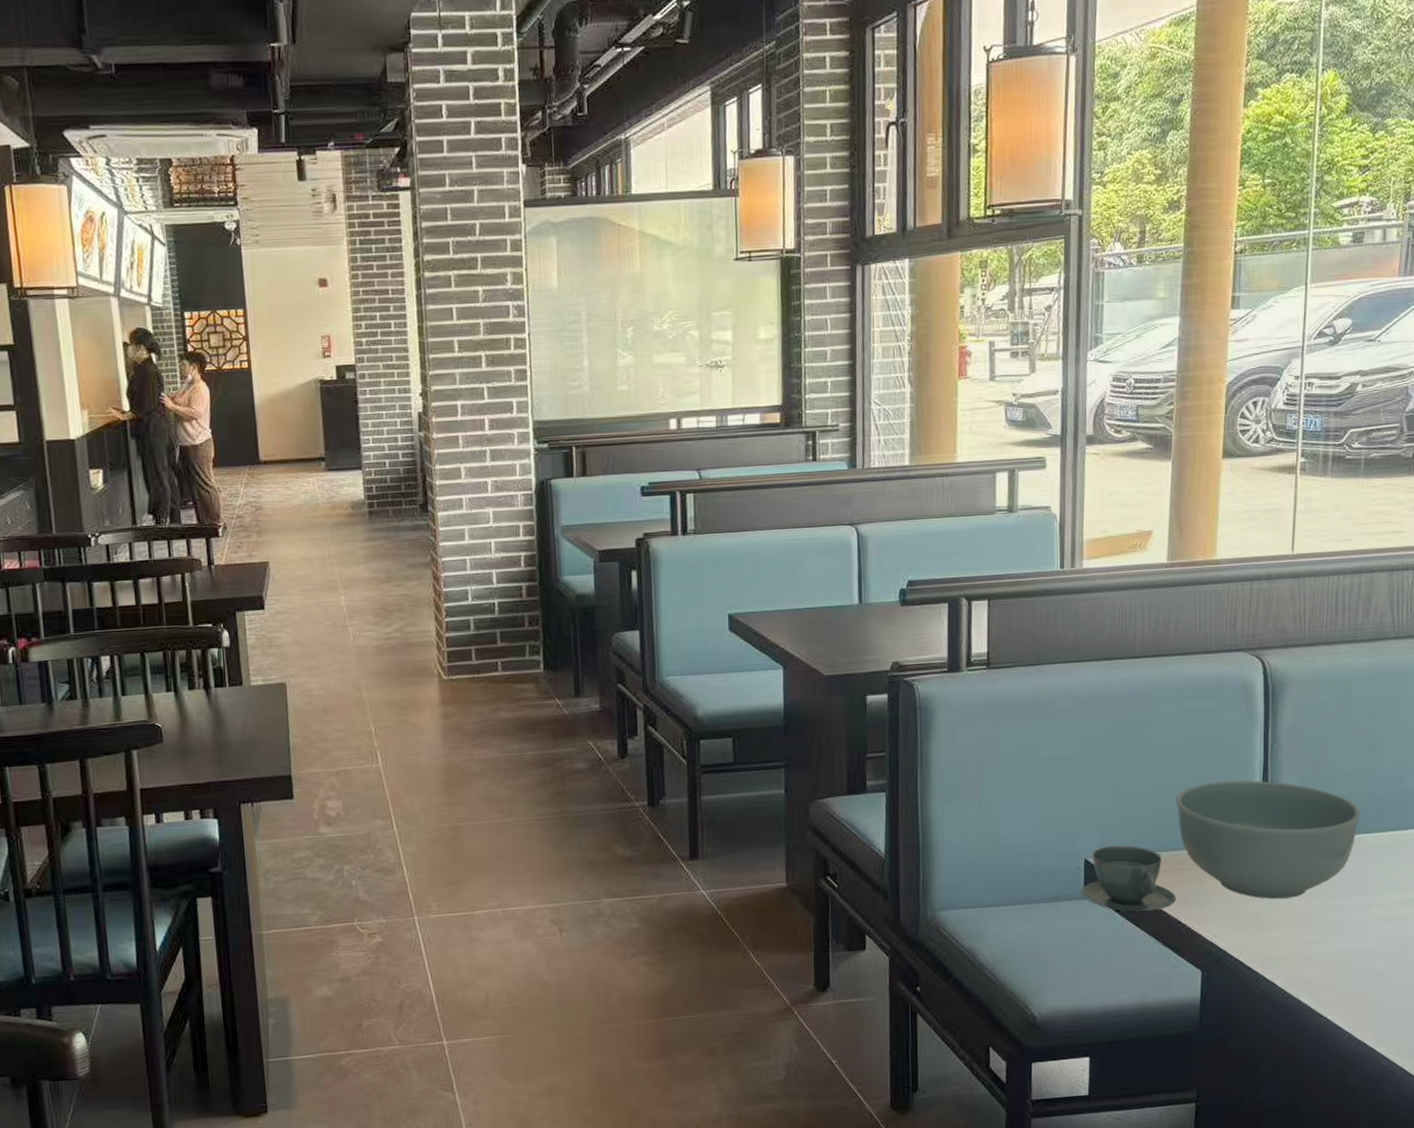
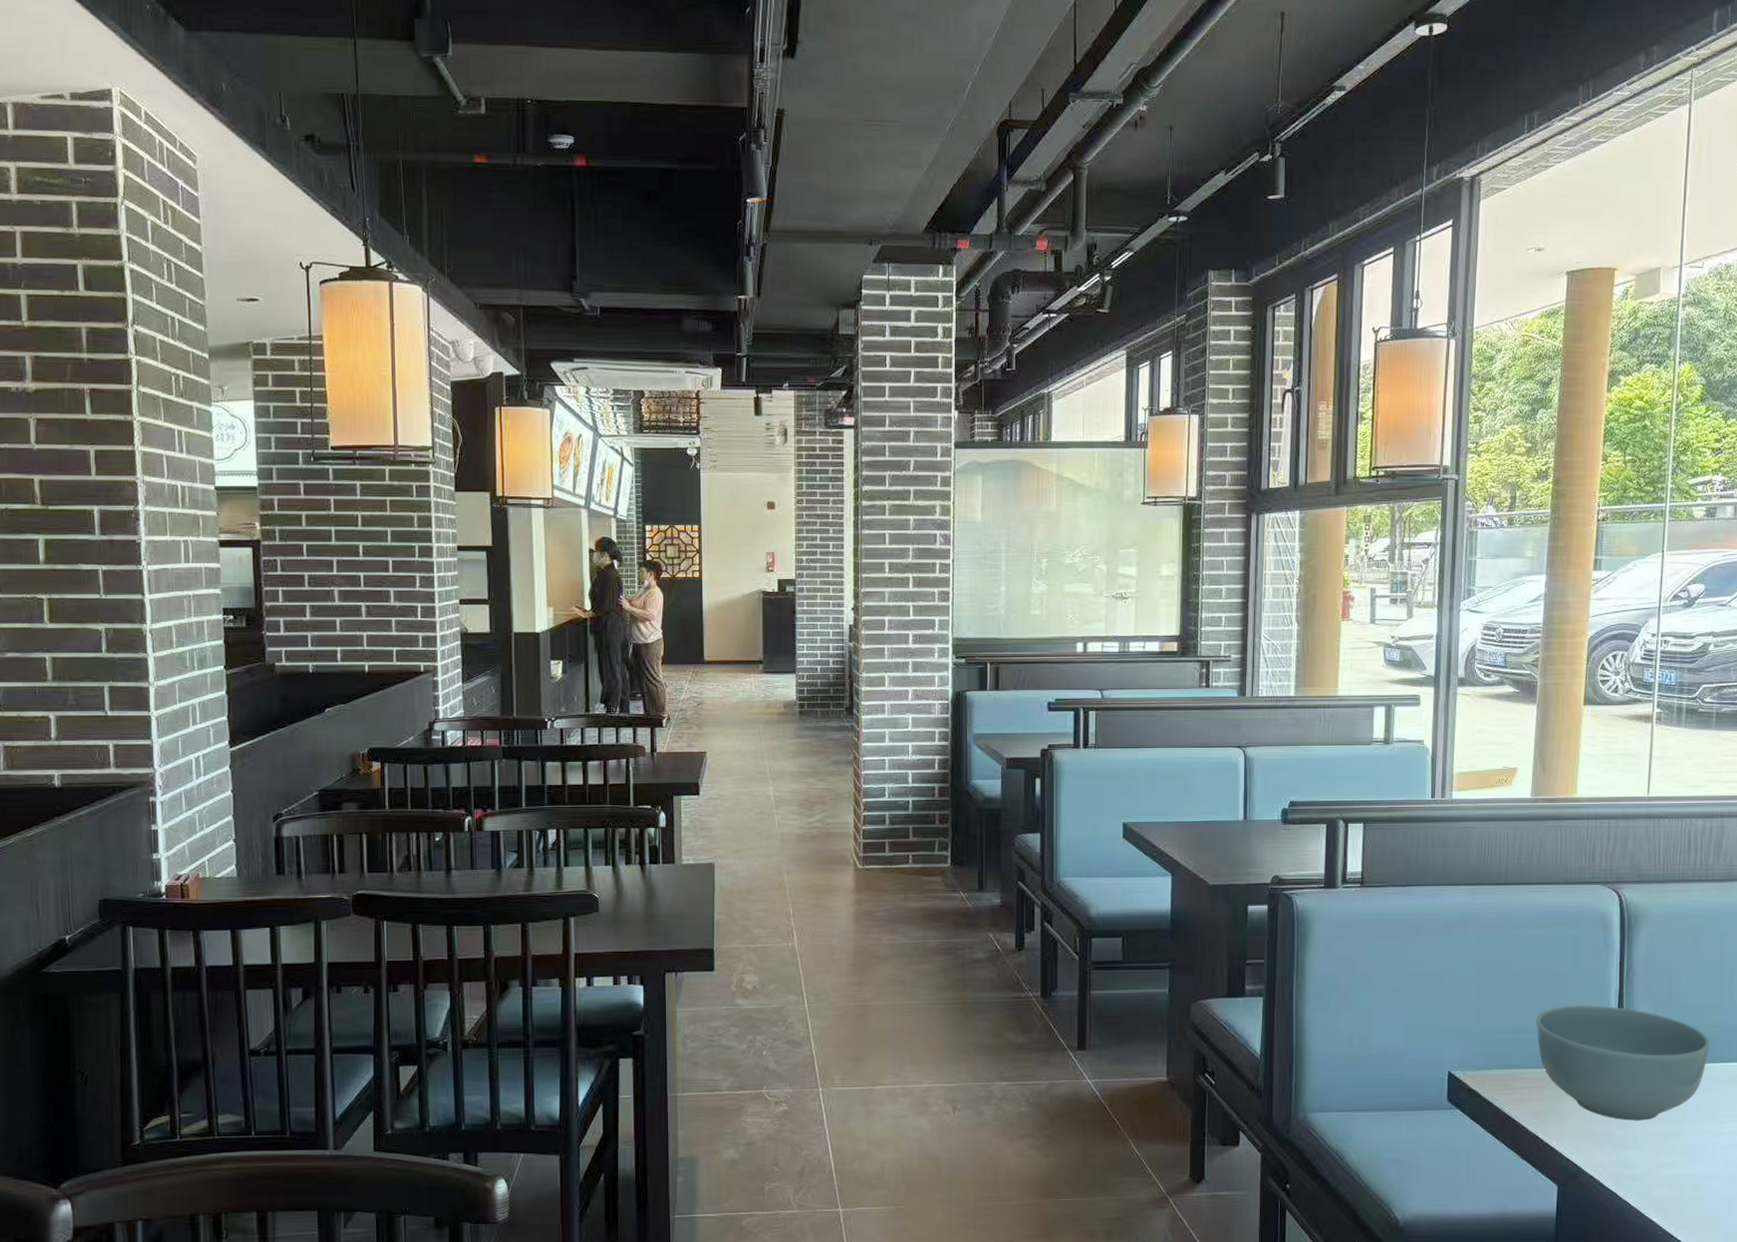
teacup: present [1081,845,1176,912] -> none [1444,1060,1534,1125]

